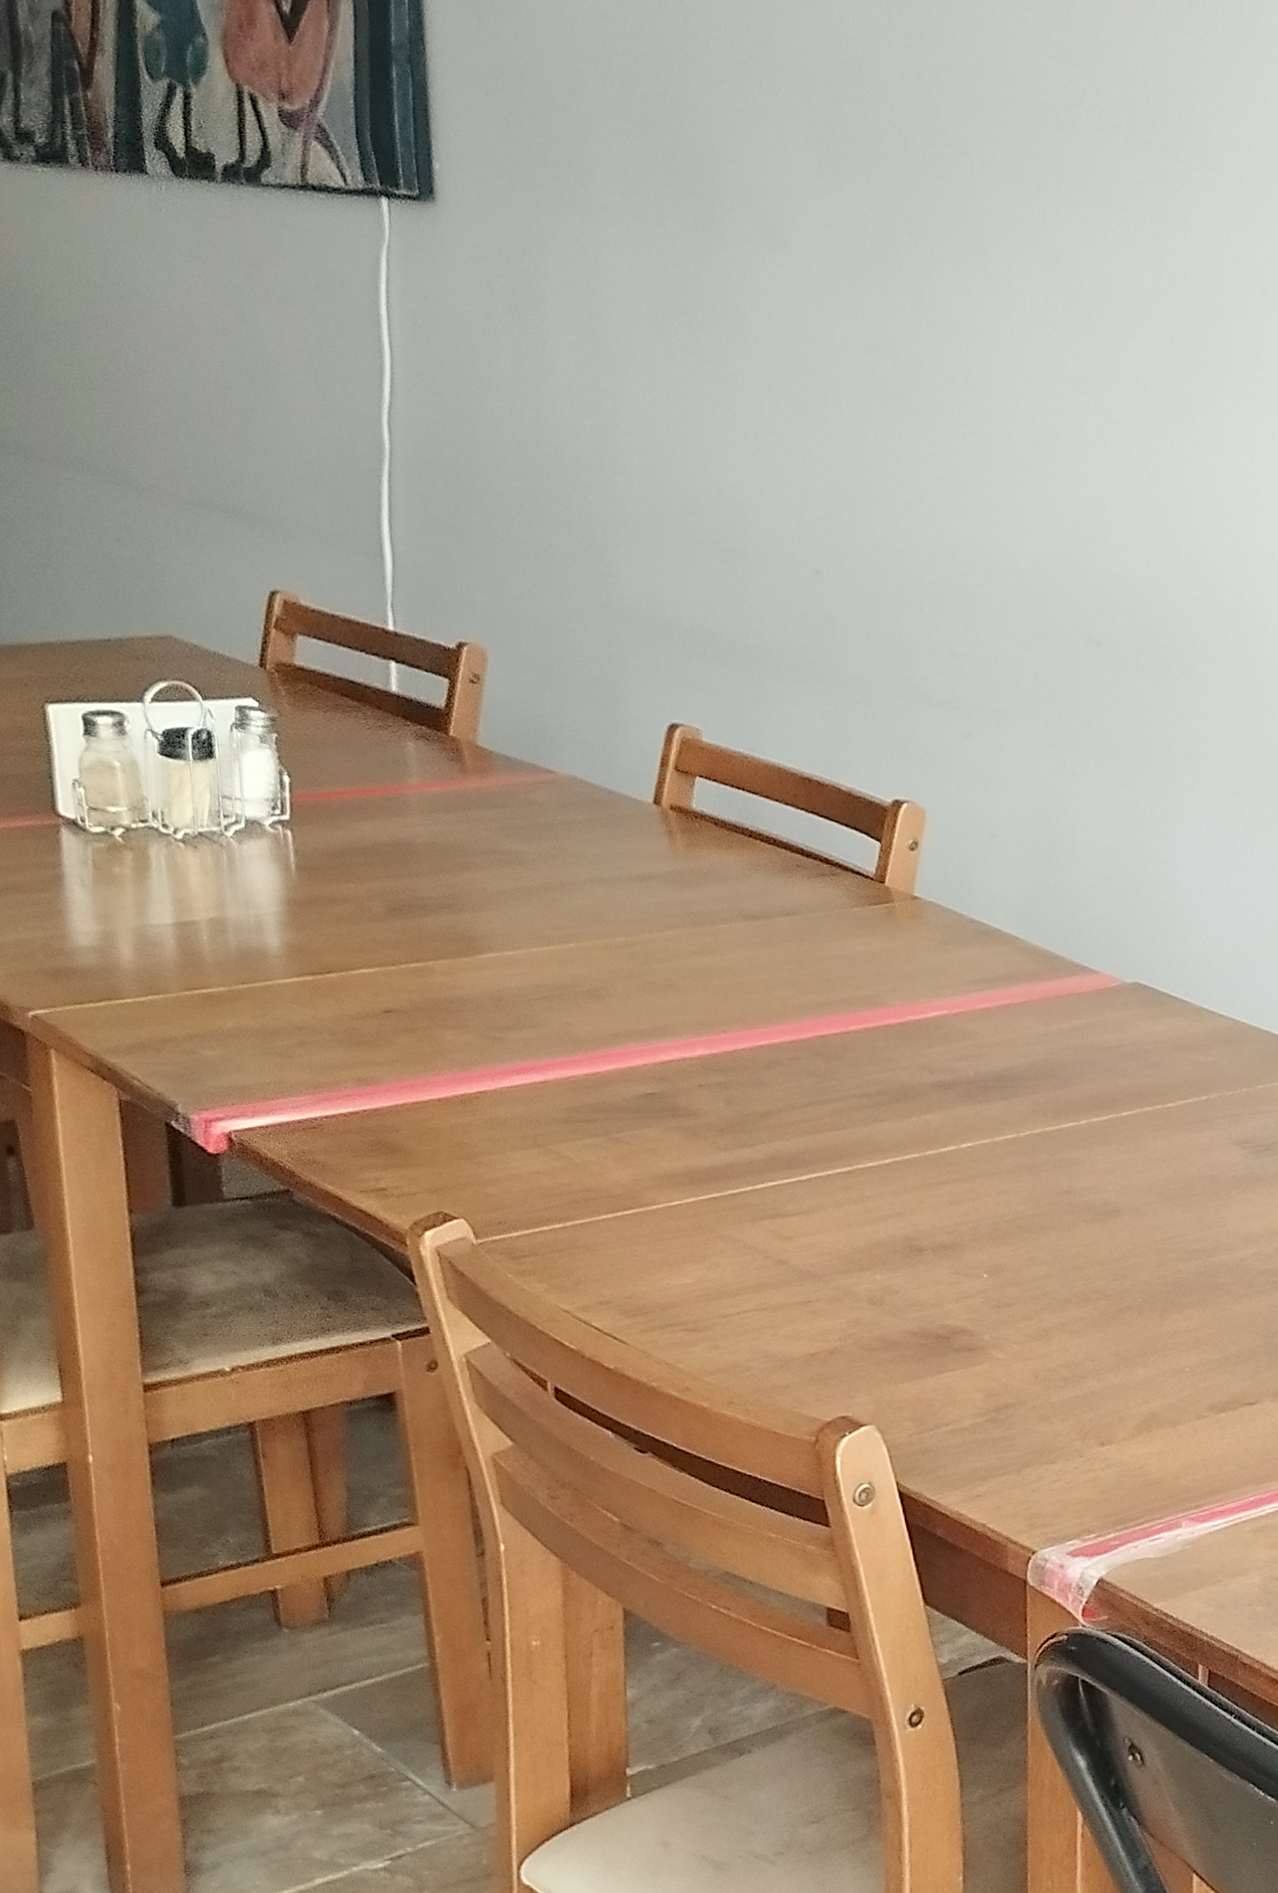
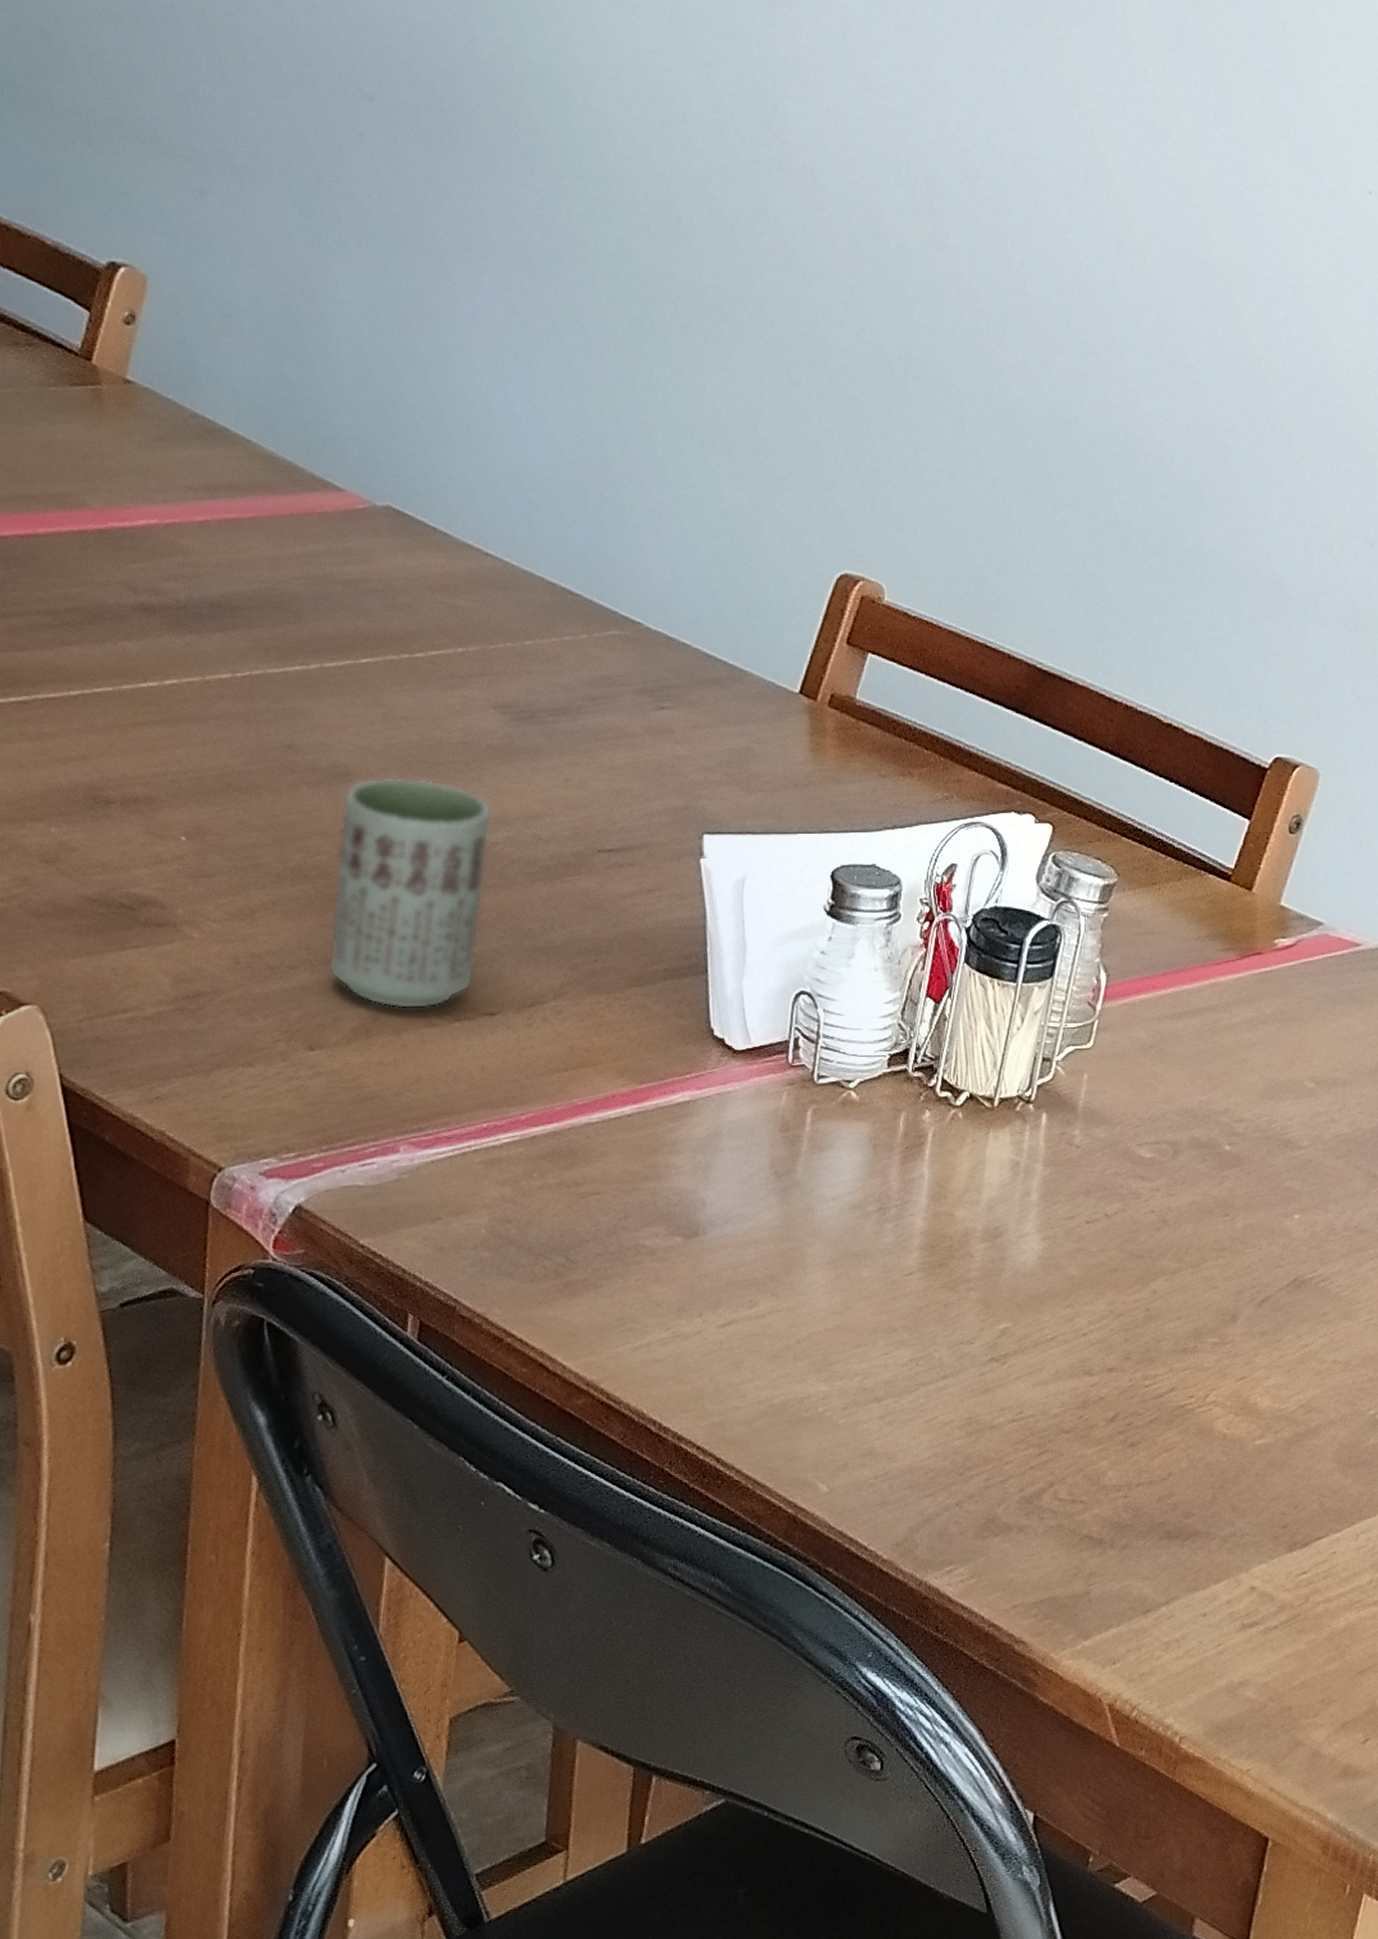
cup: none [1112,1208,1240,1406] -> present [329,776,492,1009]

